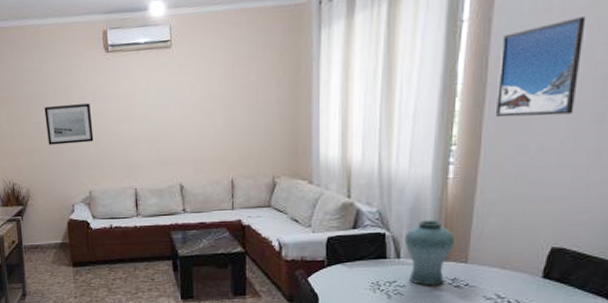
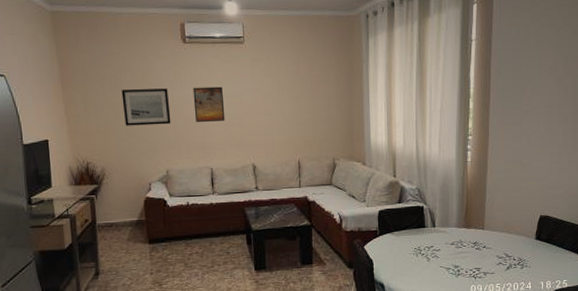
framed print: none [116,98,151,140] -> present [193,86,225,123]
vase: present [404,219,454,286] -> none [438,195,474,249]
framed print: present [495,17,586,118] -> none [497,44,552,115]

